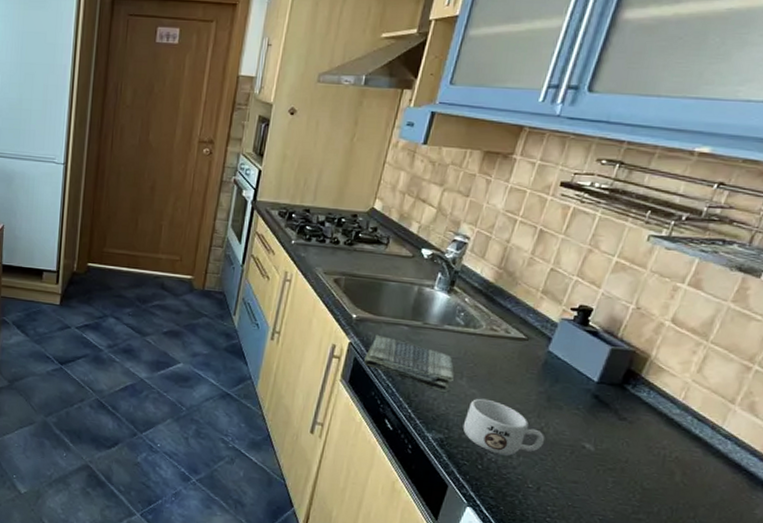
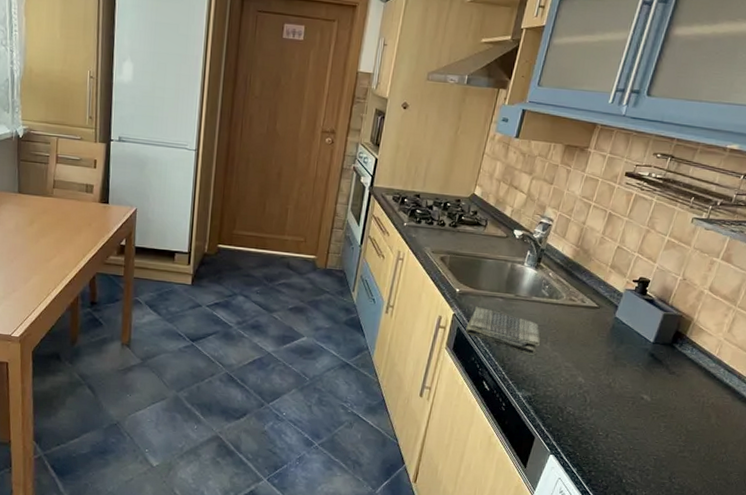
mug: present [462,398,545,456] -> none [547,360,613,409]

